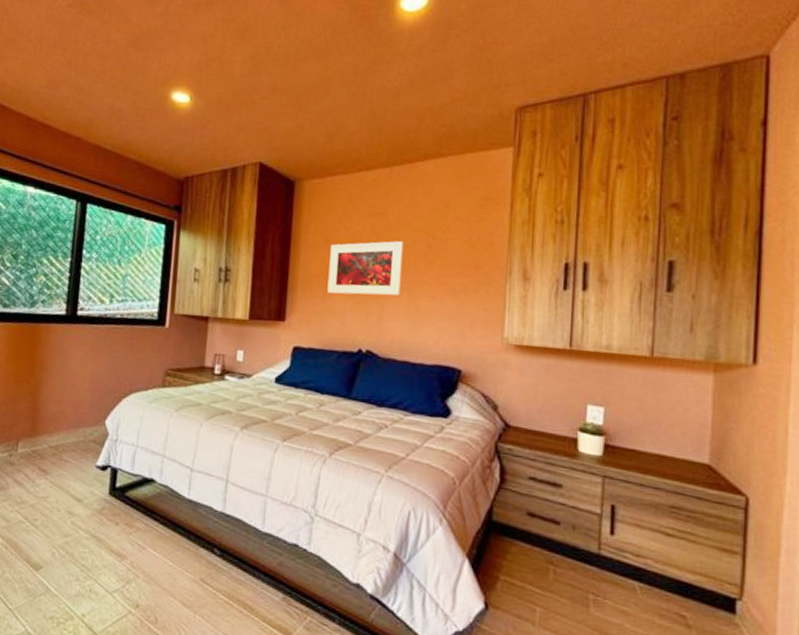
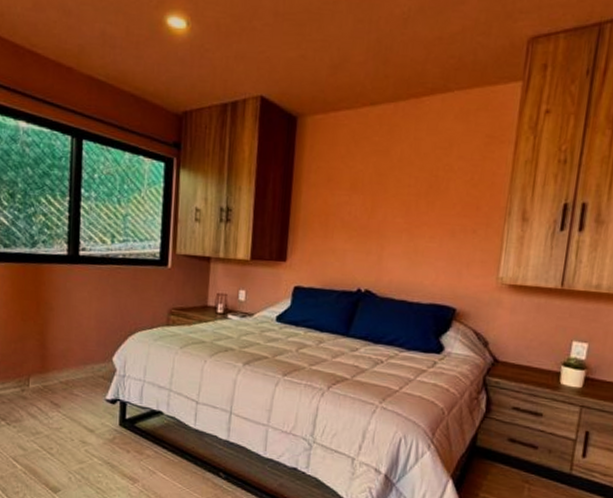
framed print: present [327,241,403,296] -> none [328,180,406,236]

